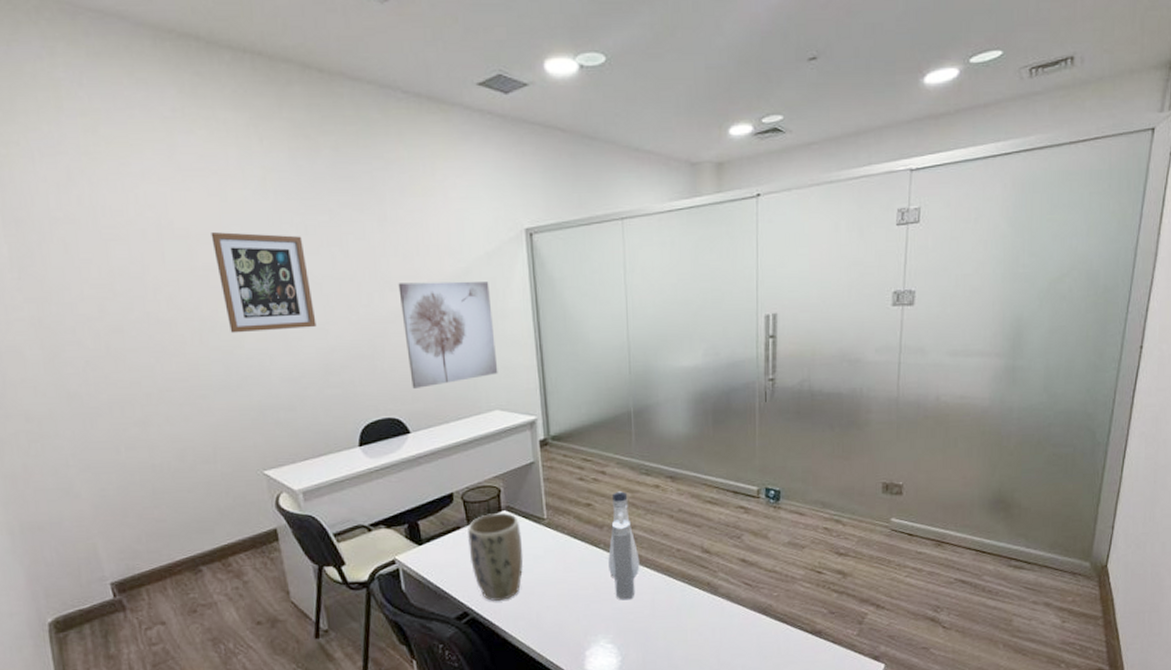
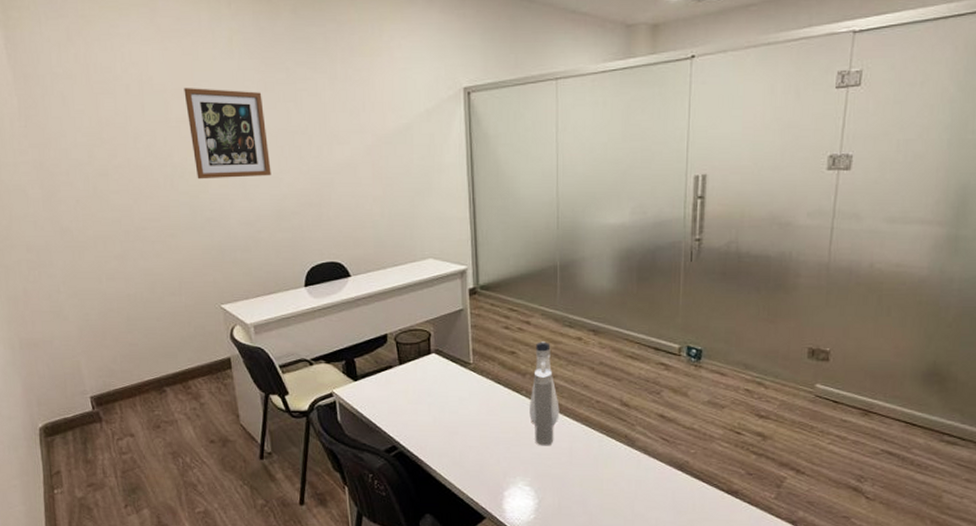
wall art: present [398,281,498,388] -> none [345,136,433,235]
plant pot: present [467,513,524,601] -> none [398,356,450,437]

